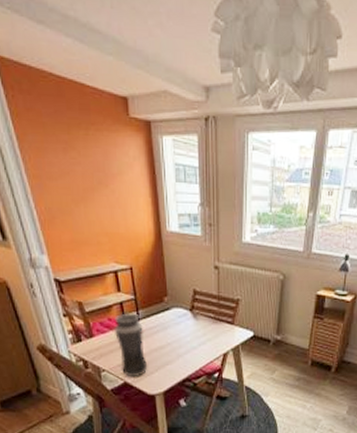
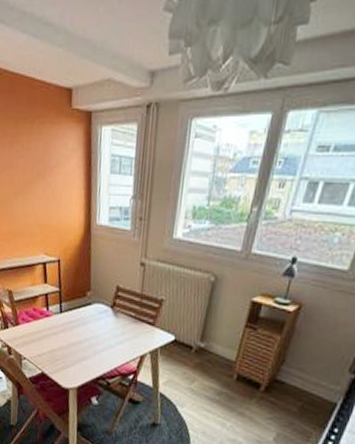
vase: present [113,313,148,378] -> none [37,304,65,369]

